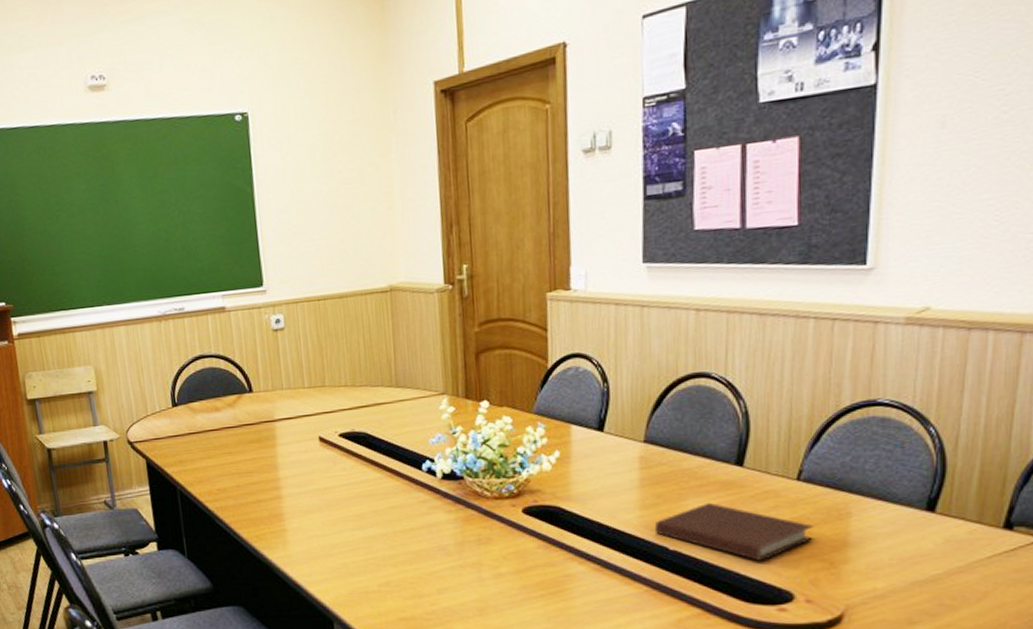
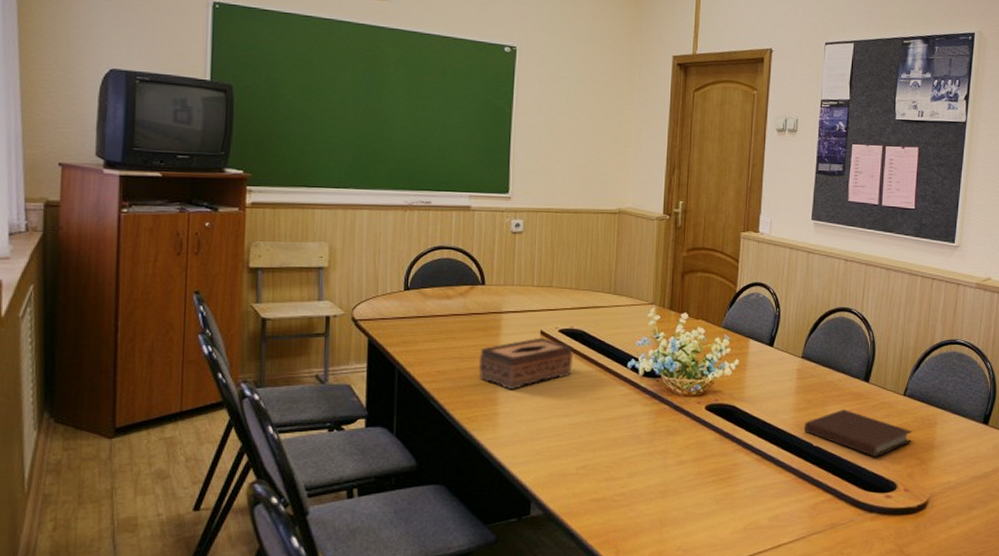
tissue box: none [257,444,360,504] -> present [478,337,574,390]

